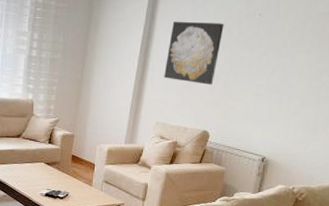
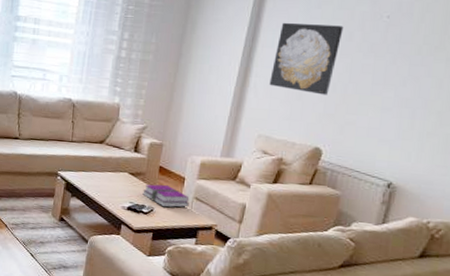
hardback book: none [58,171,99,192] -> present [142,184,189,208]

